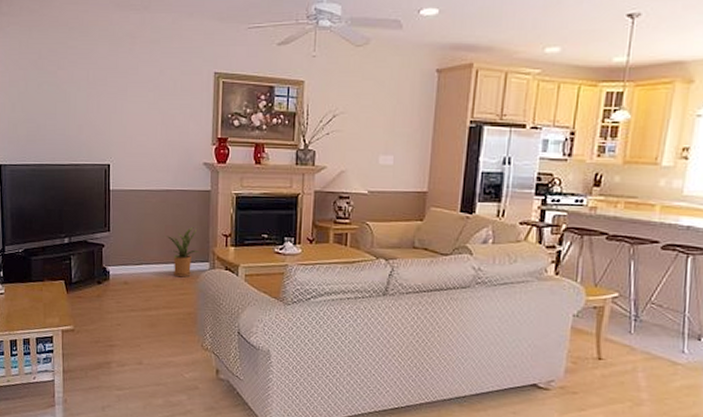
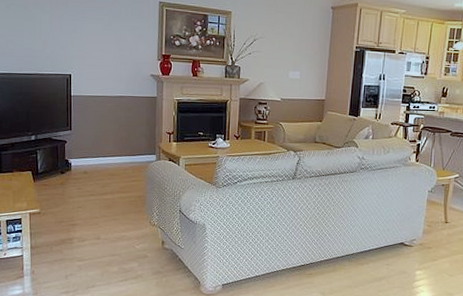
house plant: present [165,227,200,278] -> none [118,127,148,167]

